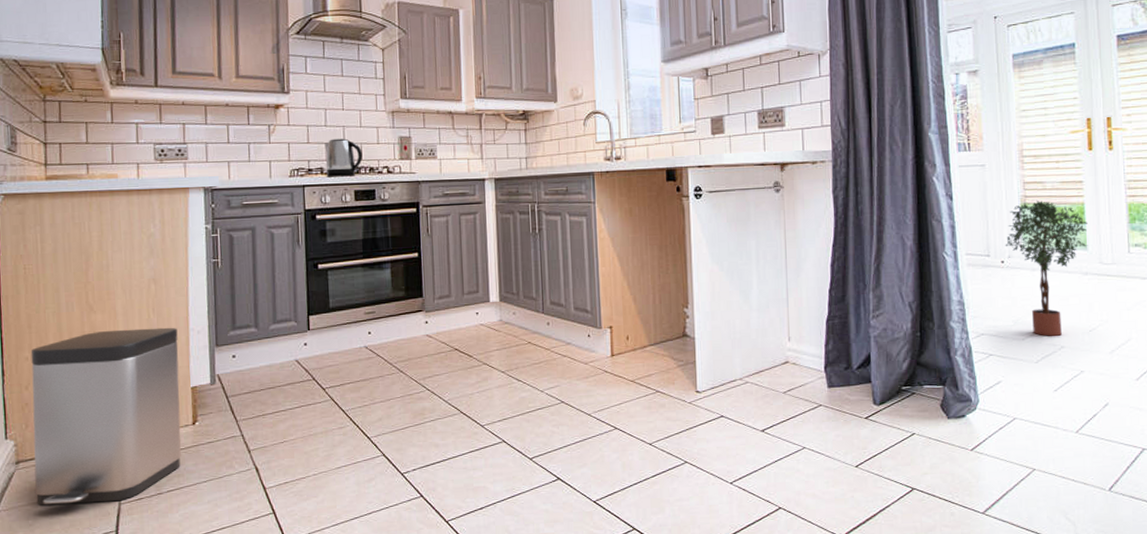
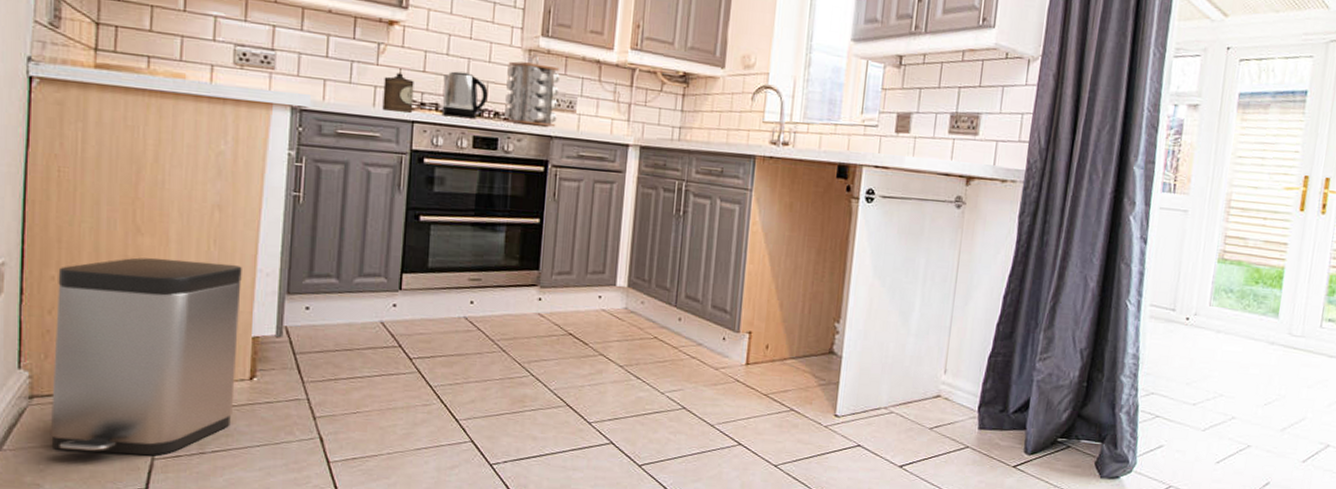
canister: none [276,147,303,181] -> present [382,72,414,114]
spice rack: none [376,115,422,176] -> present [503,54,560,128]
potted tree: present [1005,200,1088,336] -> none [1193,257,1284,406]

